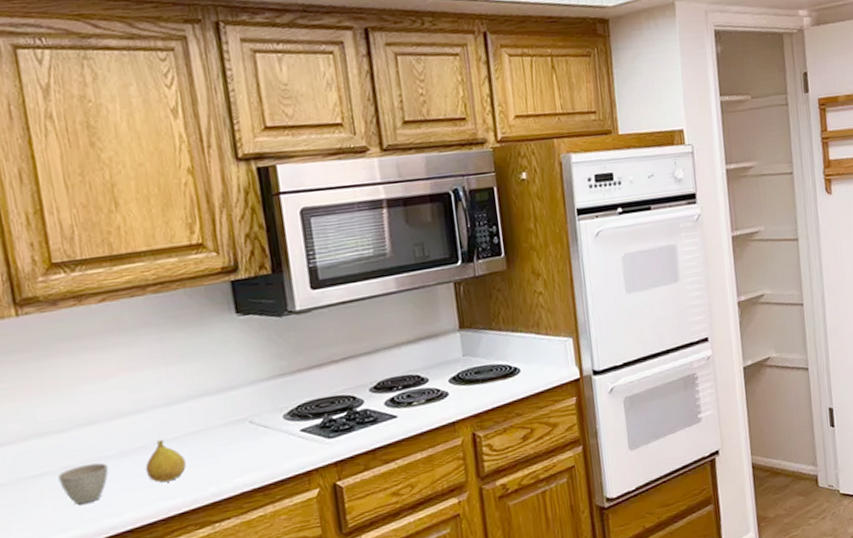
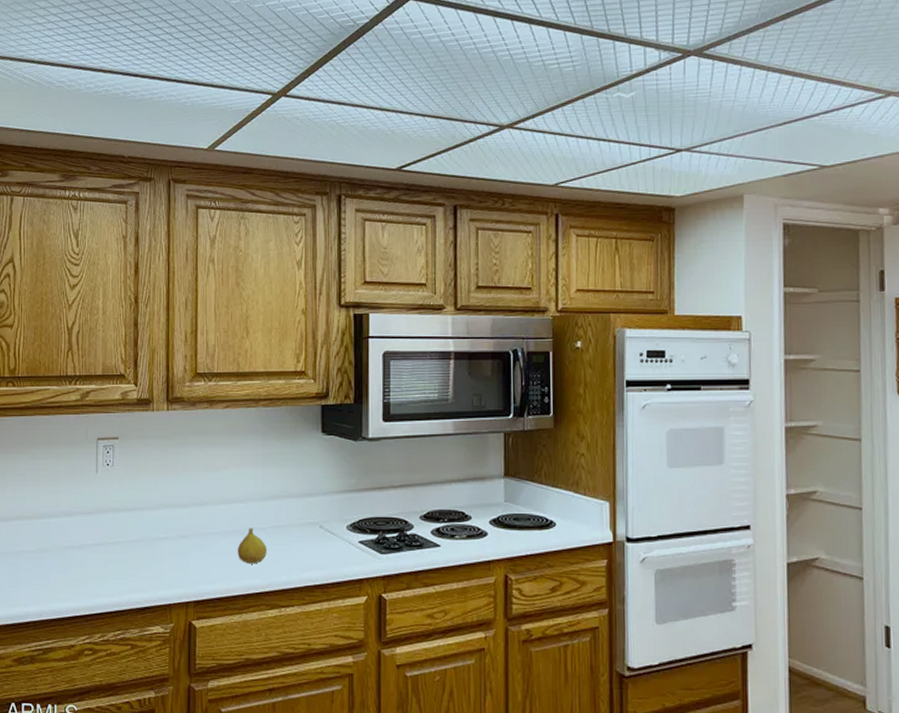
cup: present [58,463,109,505] -> none [176,536,211,568]

